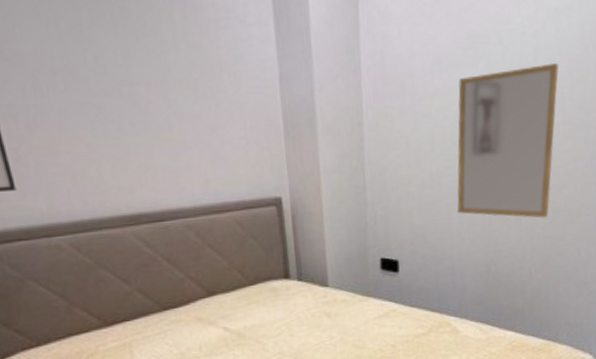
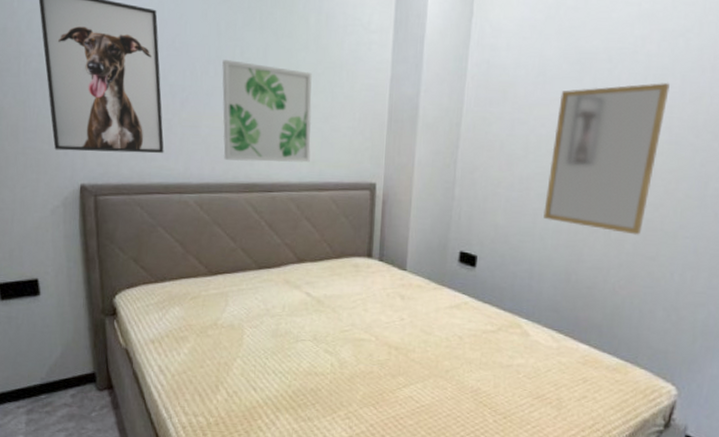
wall art: none [72,69,202,191] -> present [222,60,312,163]

